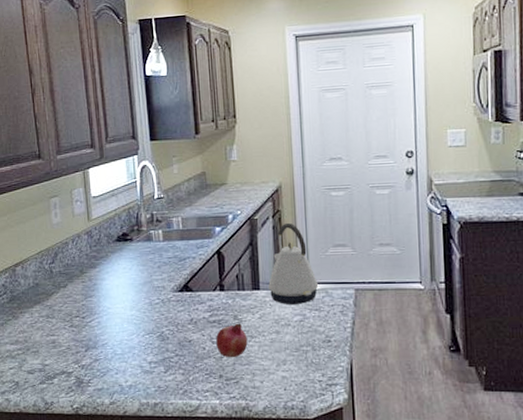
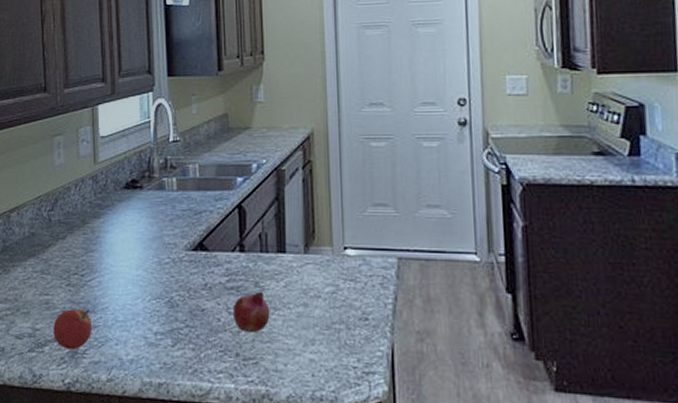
fruit: none [60,346,95,380] -> present [53,309,93,350]
kettle: present [268,222,319,304] -> none [296,175,355,272]

